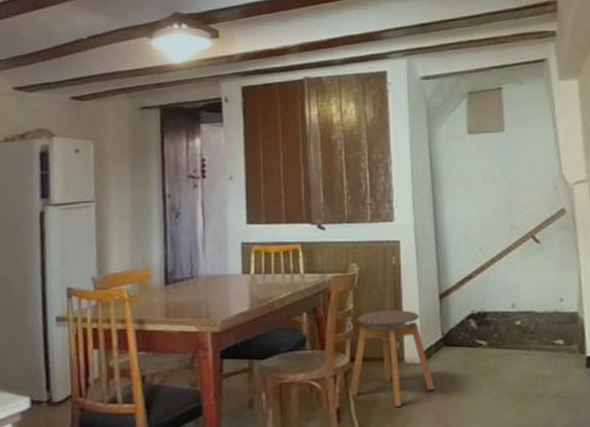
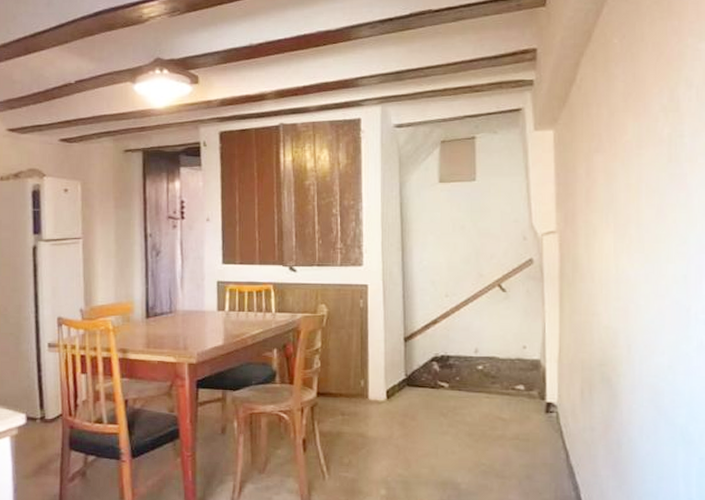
stool: present [349,310,436,406] -> none [315,350,397,440]

